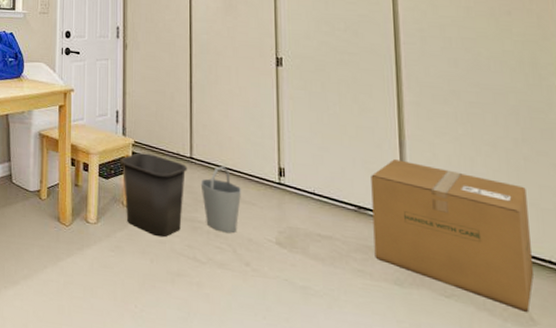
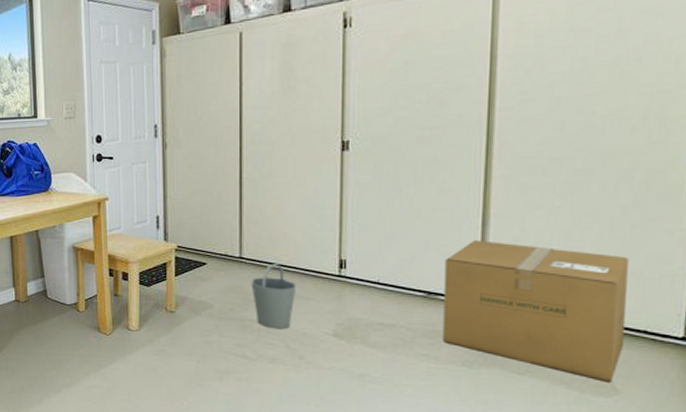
waste bin: present [120,153,188,238] -> none [162,257,237,339]

